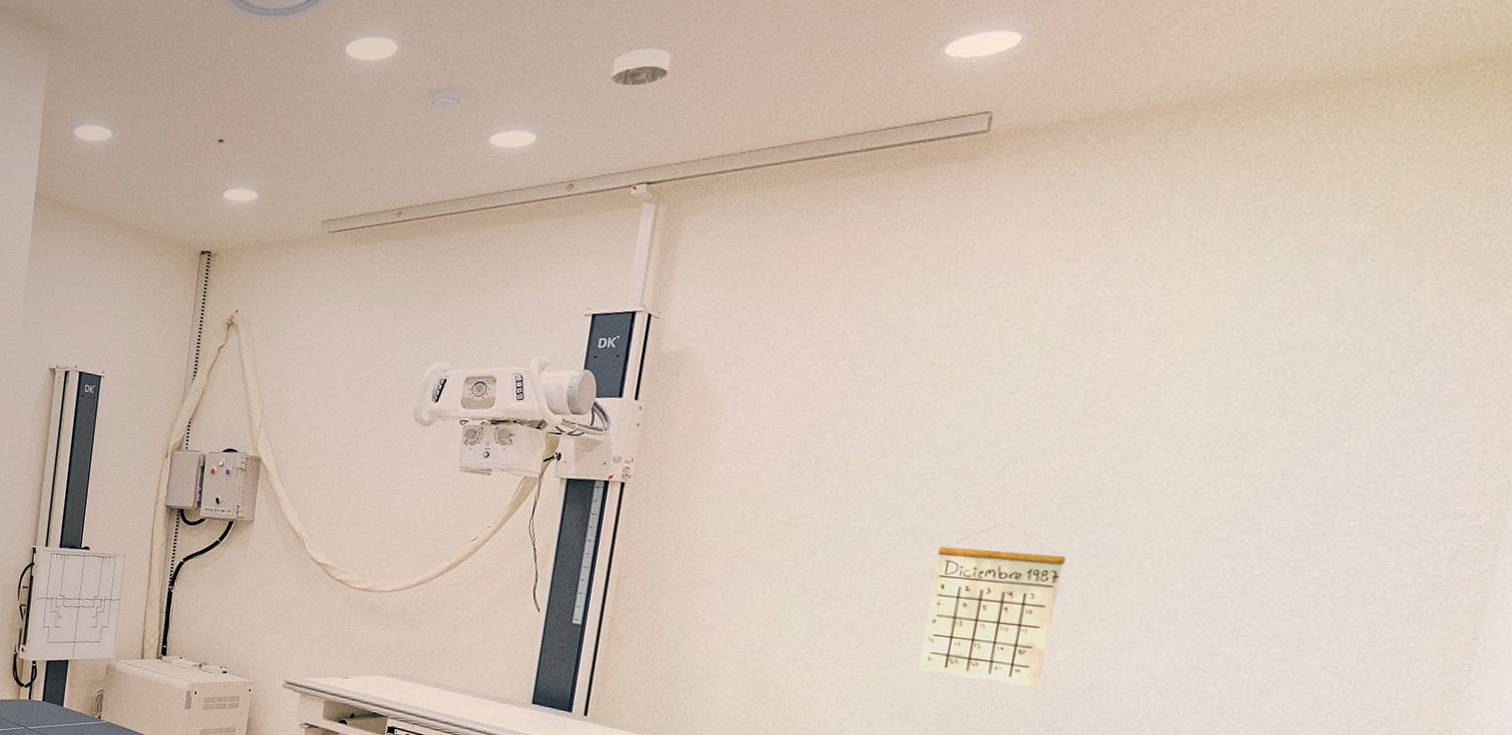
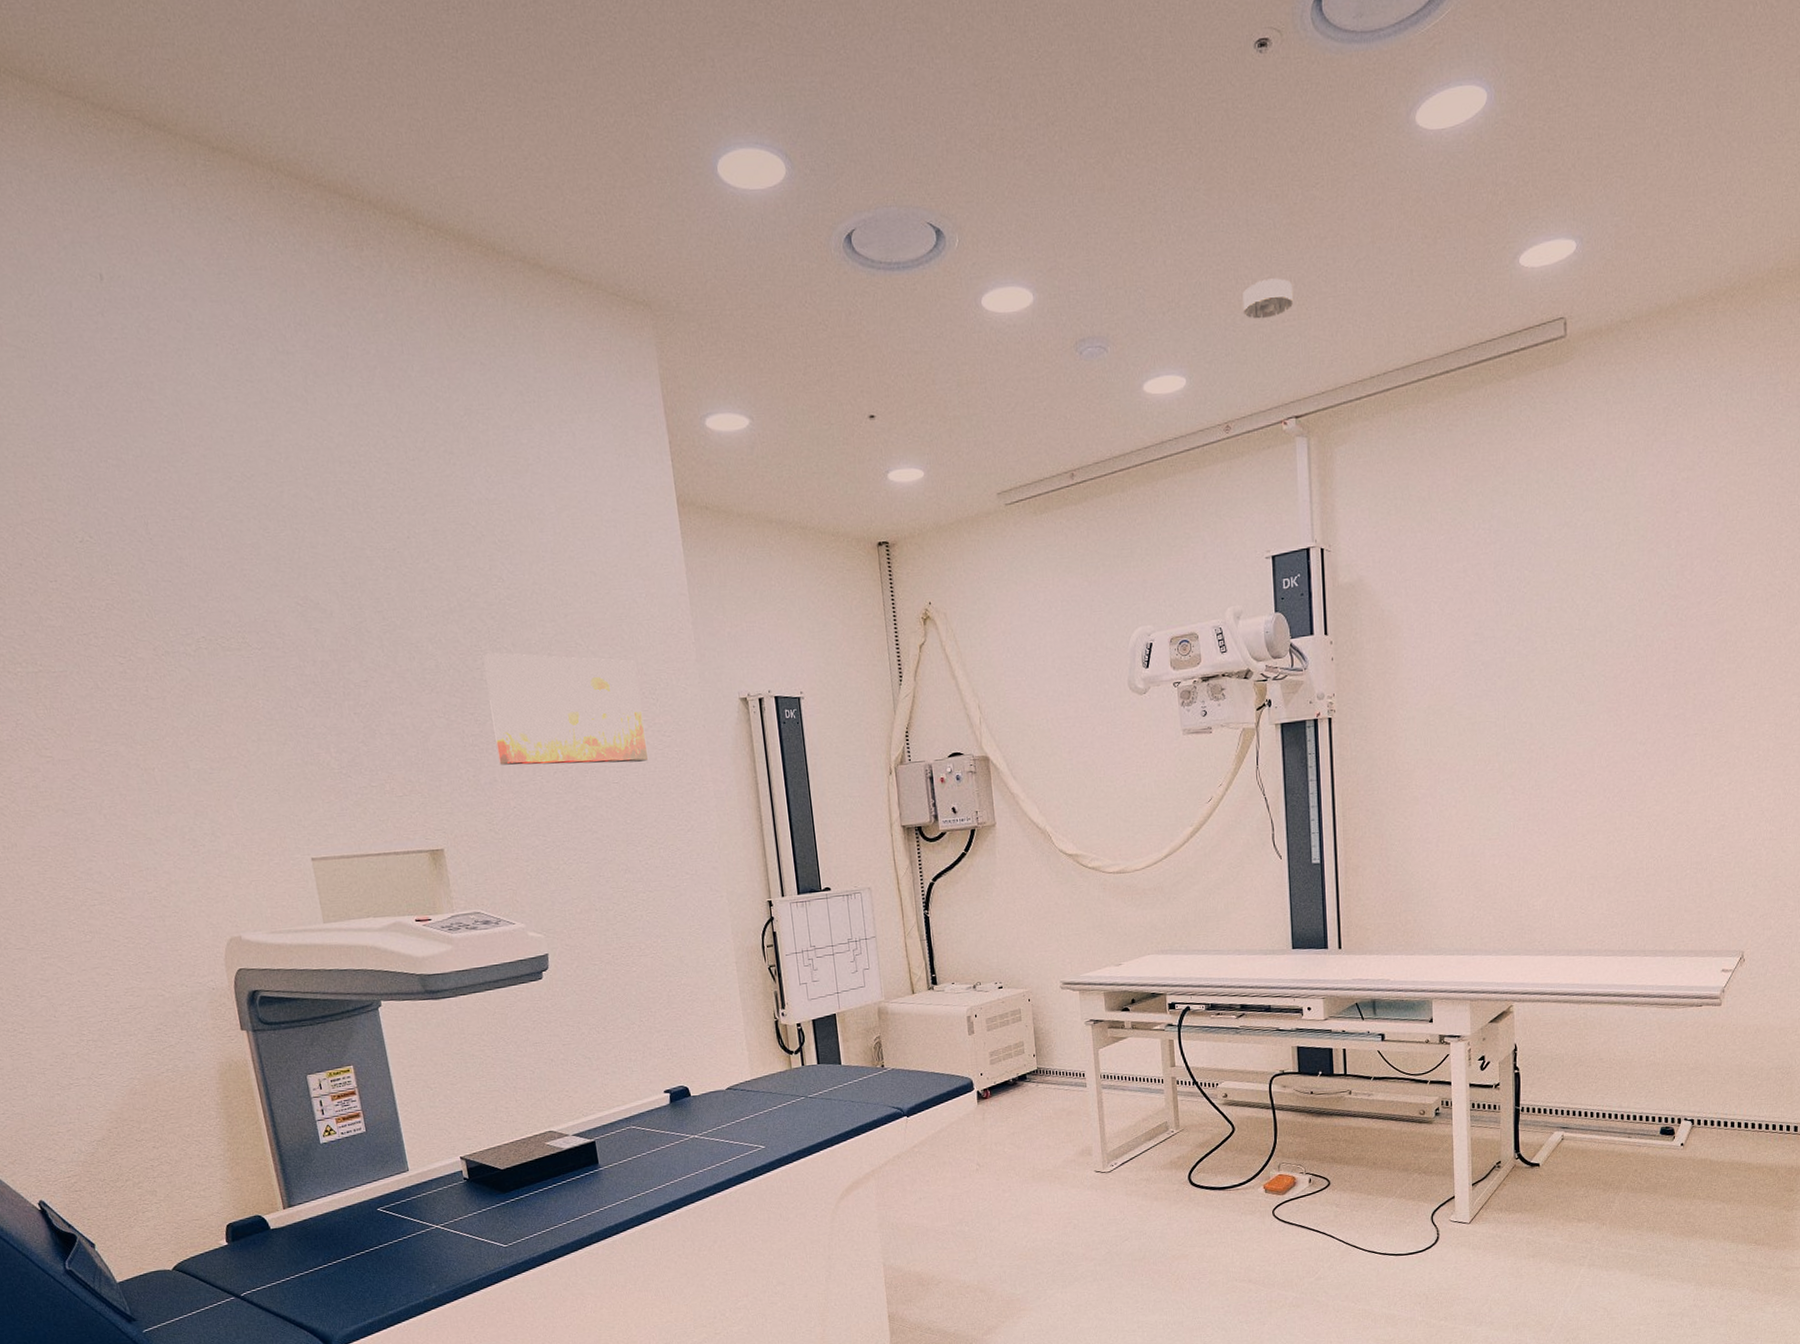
calendar: present [918,523,1066,688] -> none [1591,696,1685,842]

